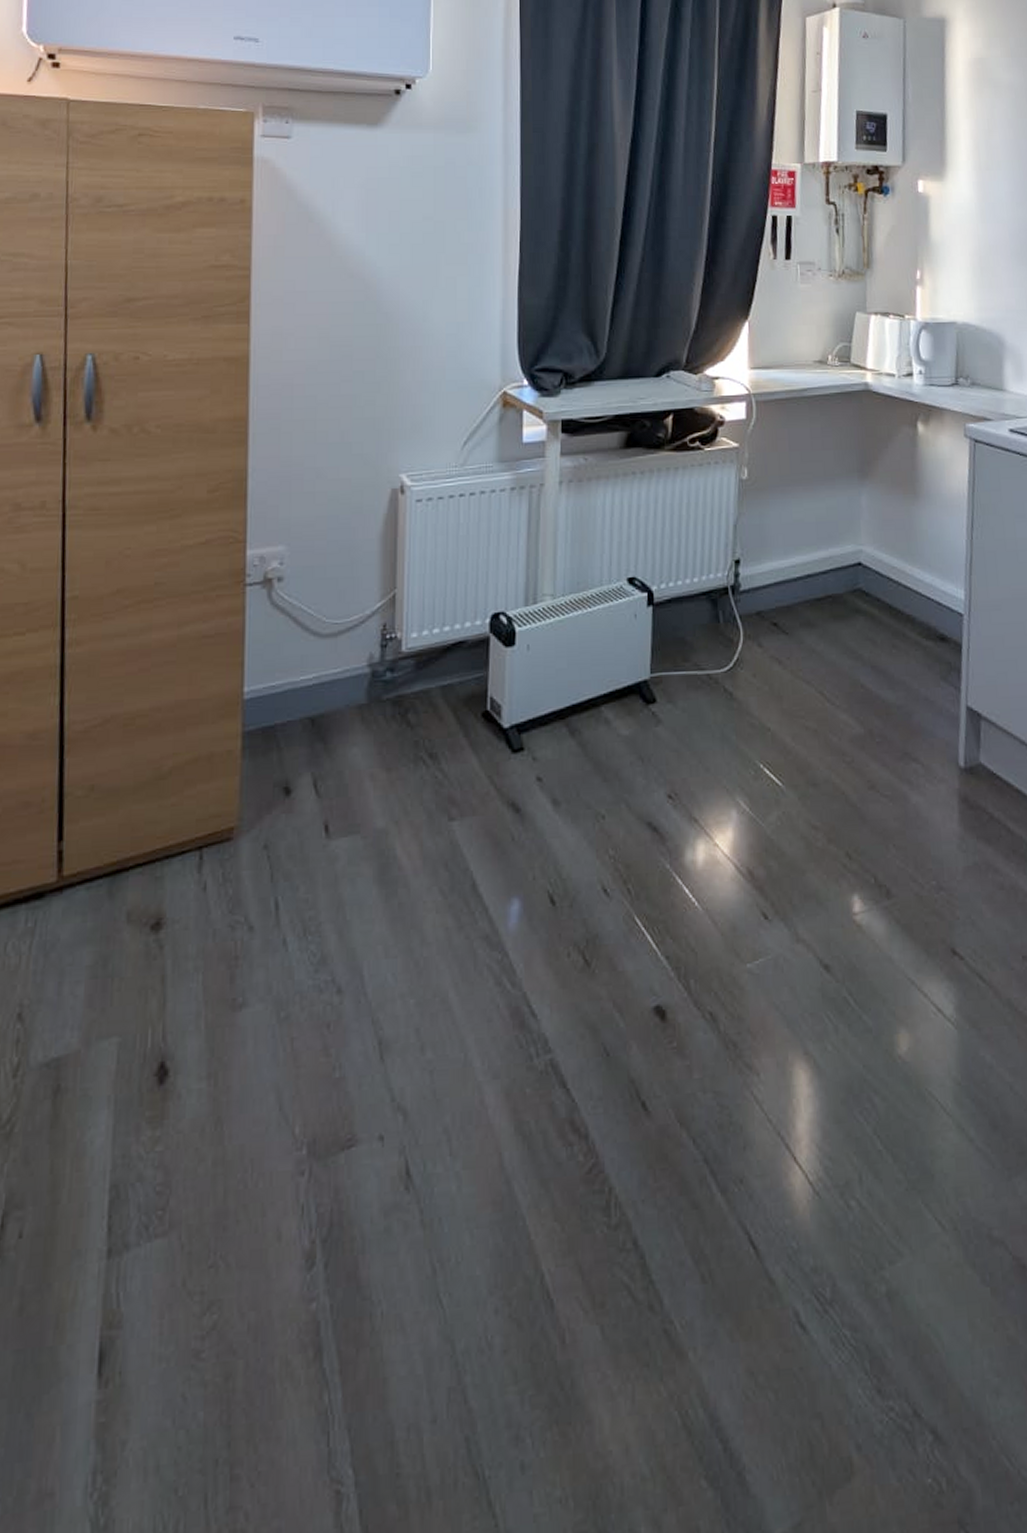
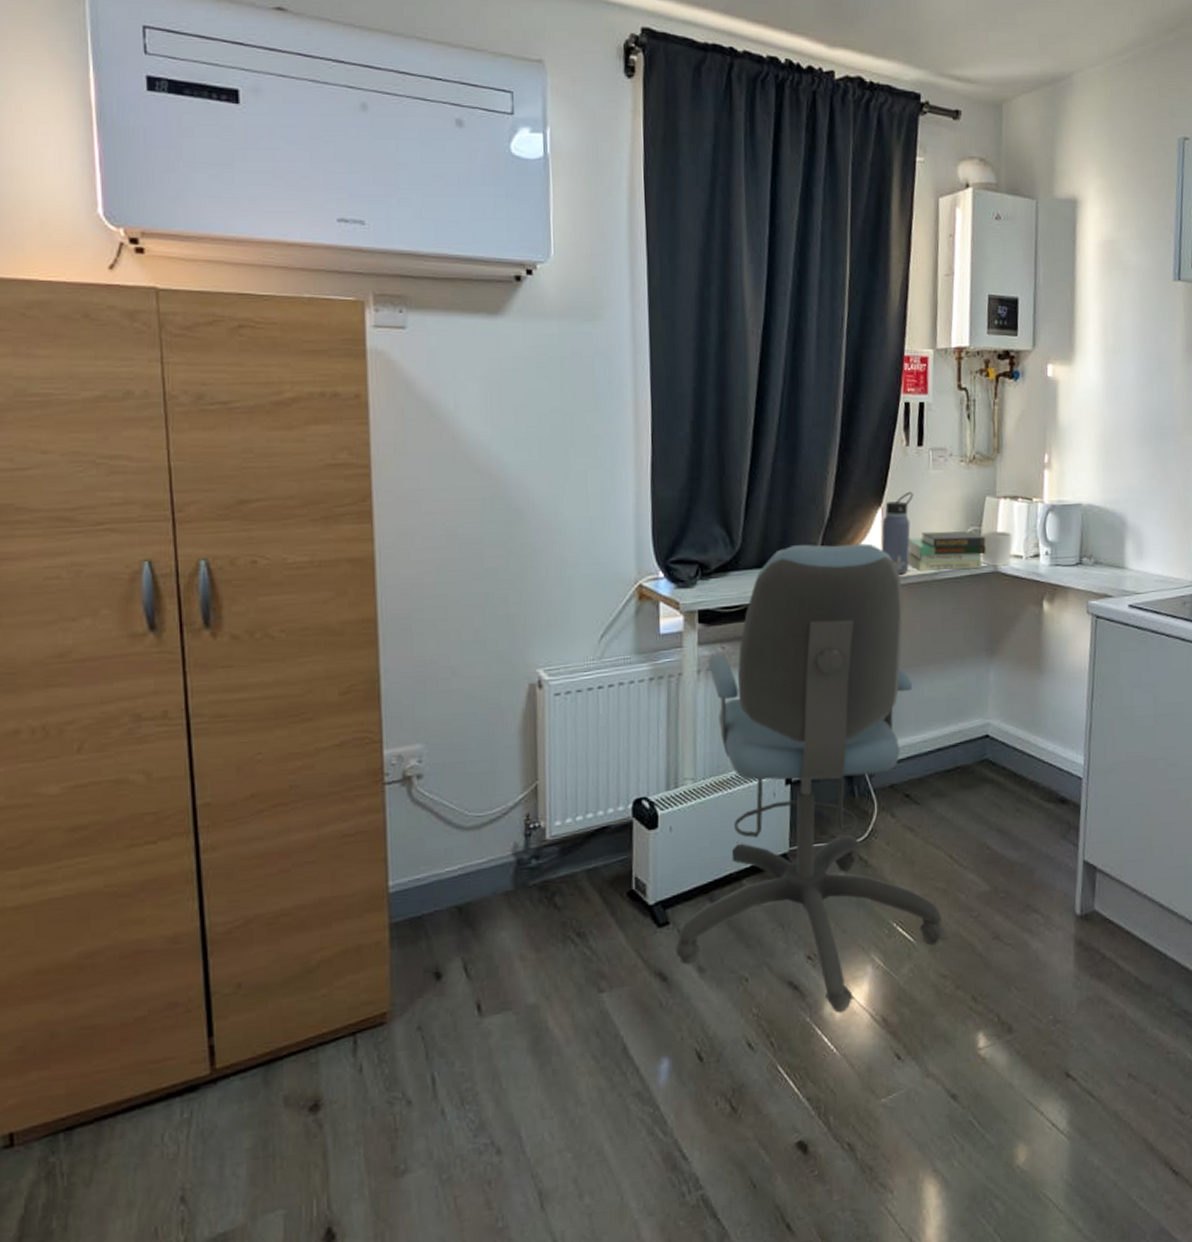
office chair: none [529,355,816,861] -> present [674,543,945,1013]
water bottle: none [748,305,782,390] -> present [881,491,914,575]
books: none [774,346,856,387] -> present [907,531,986,571]
mug: none [851,348,884,384] -> present [981,531,1013,566]

